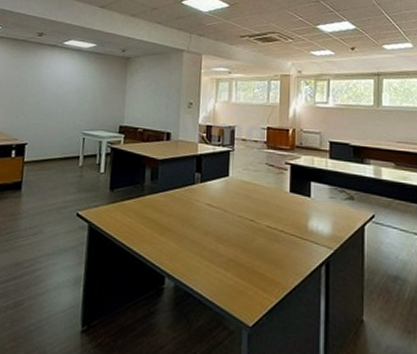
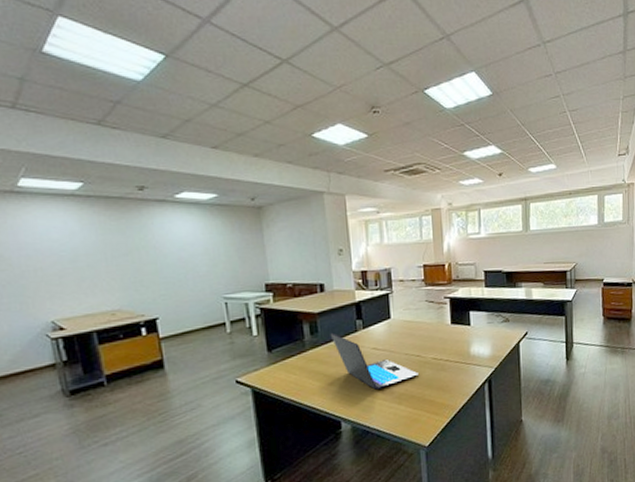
laptop: none [168,181,250,250] -> present [330,332,418,390]

